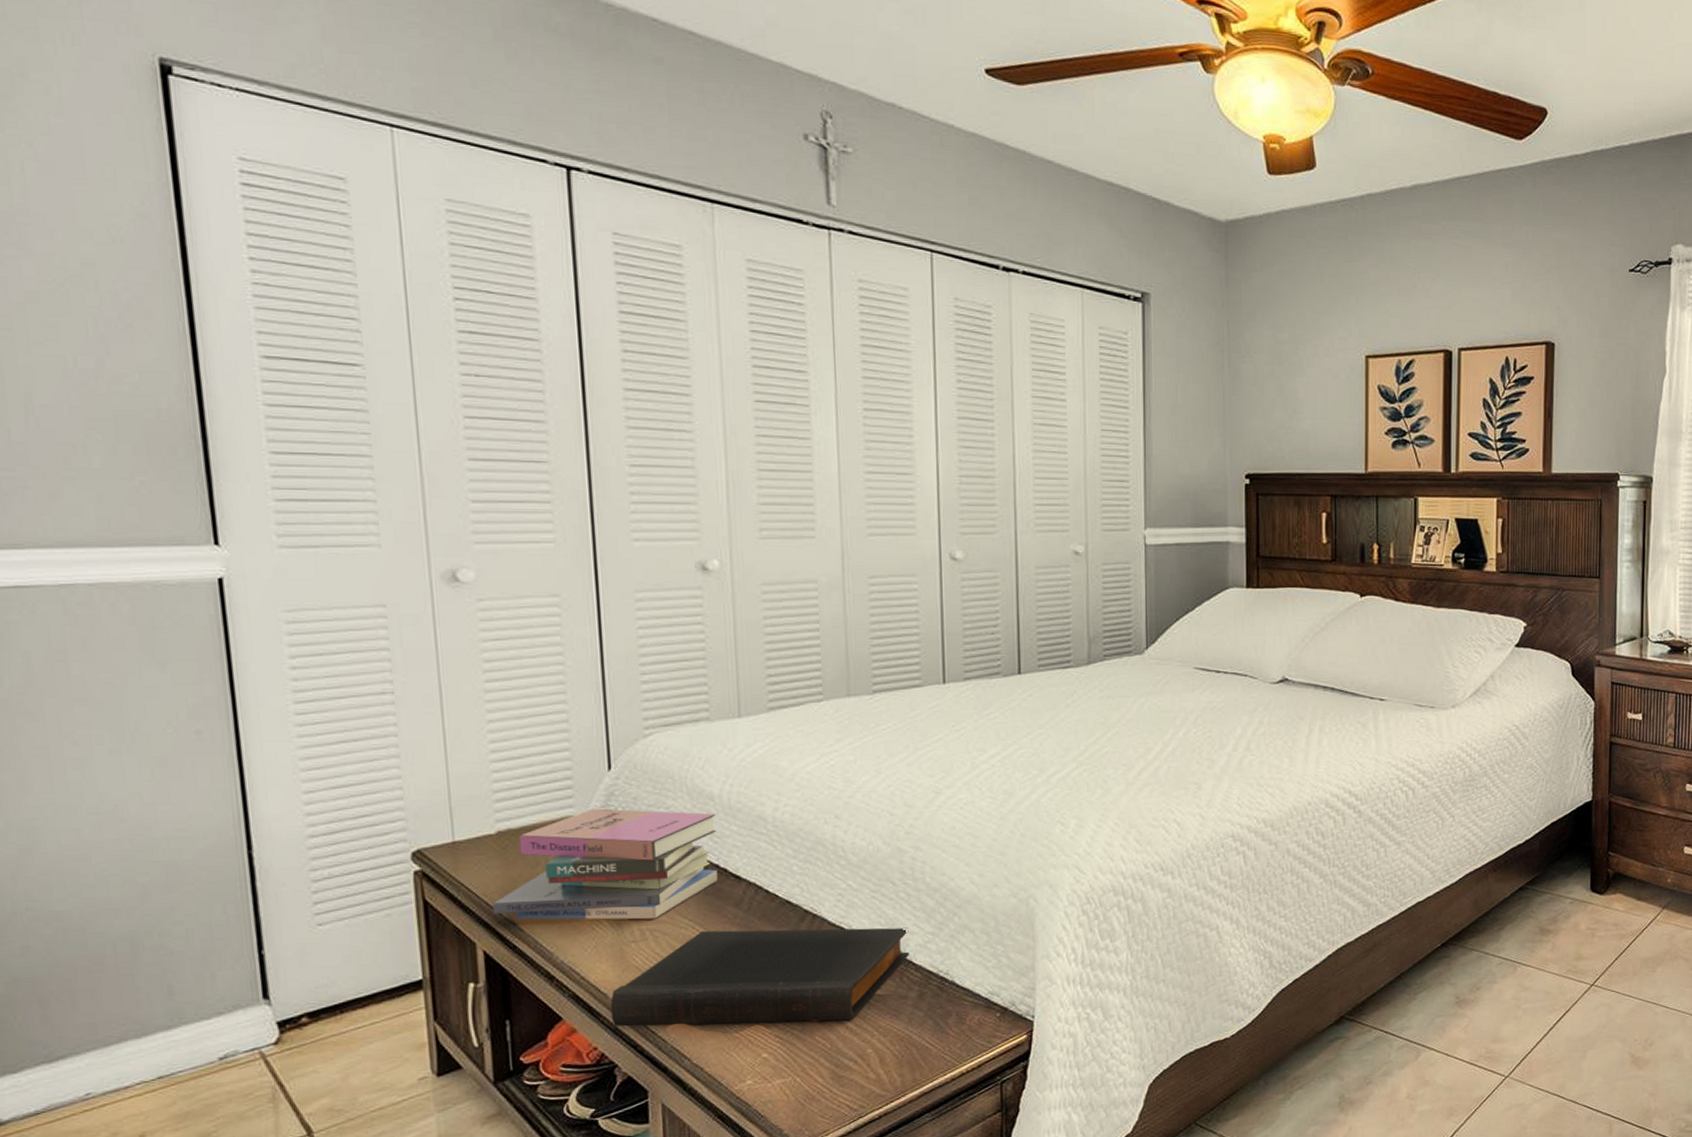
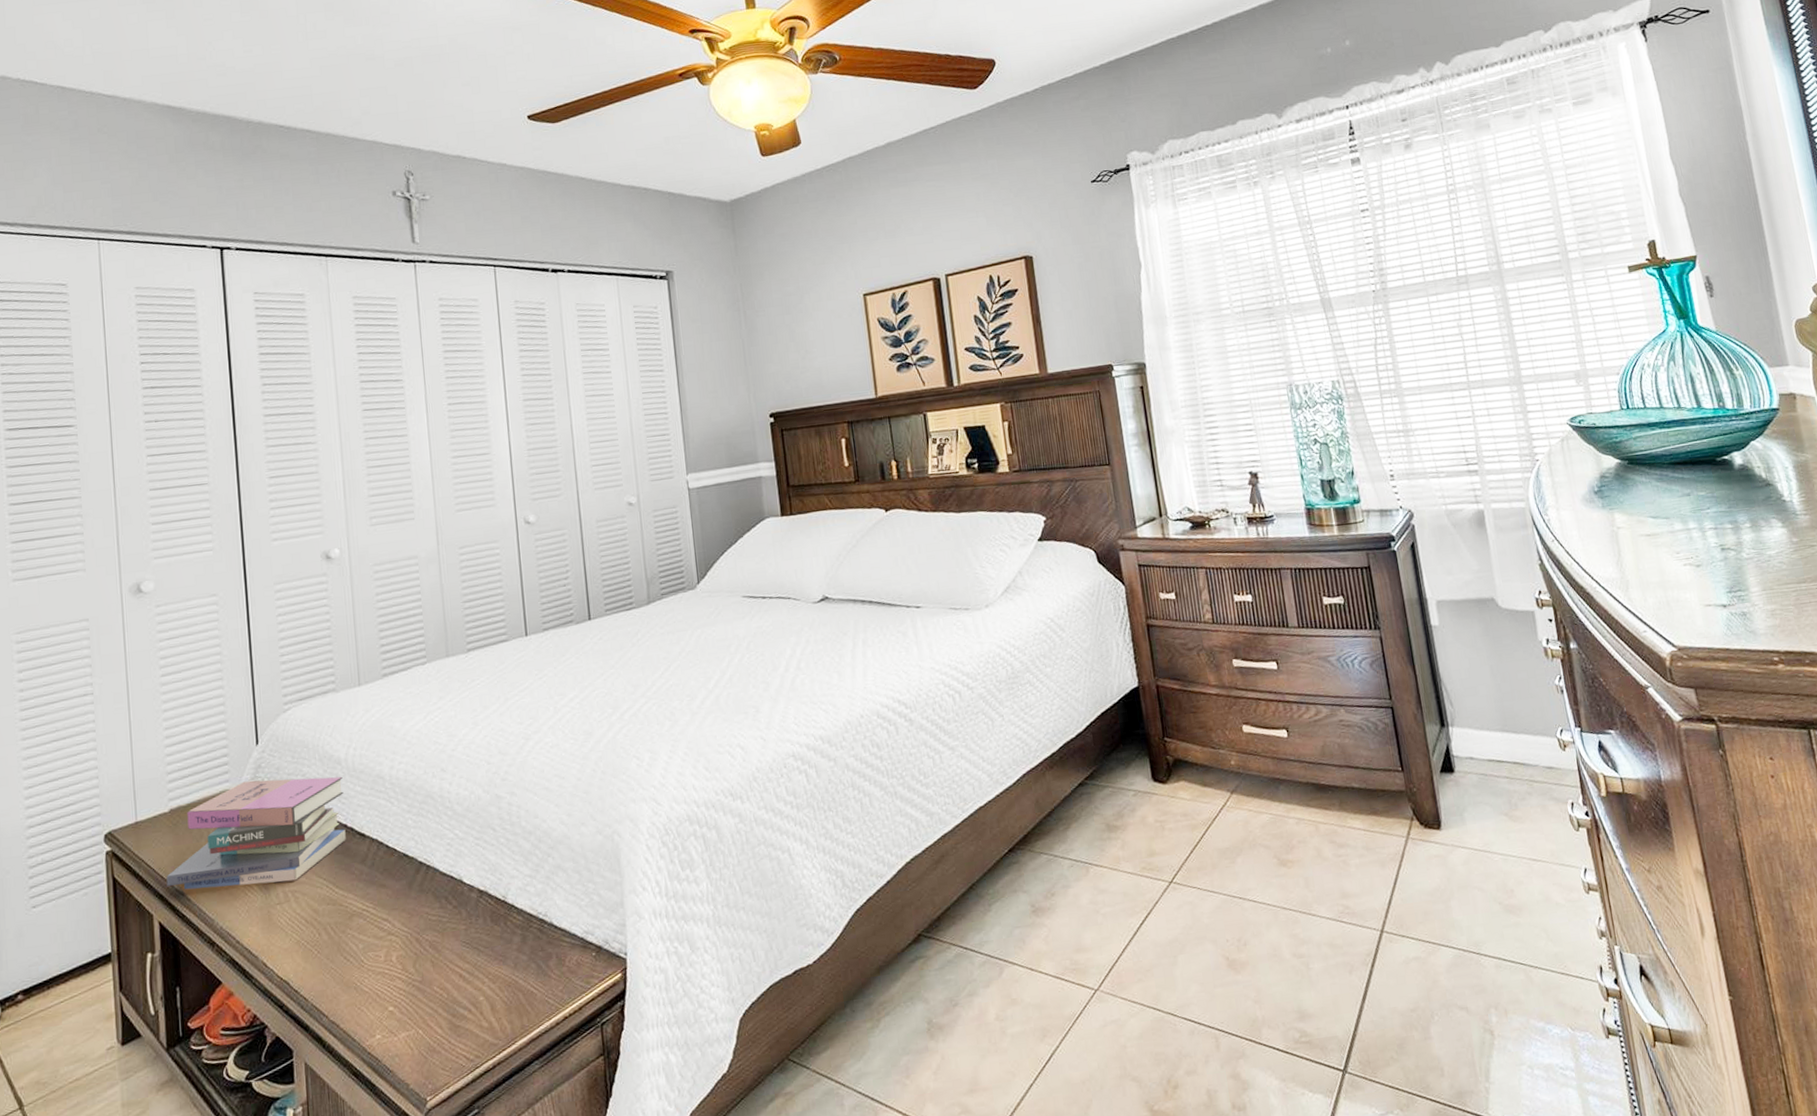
book: present [610,927,910,1027] -> none [260,872,512,988]

